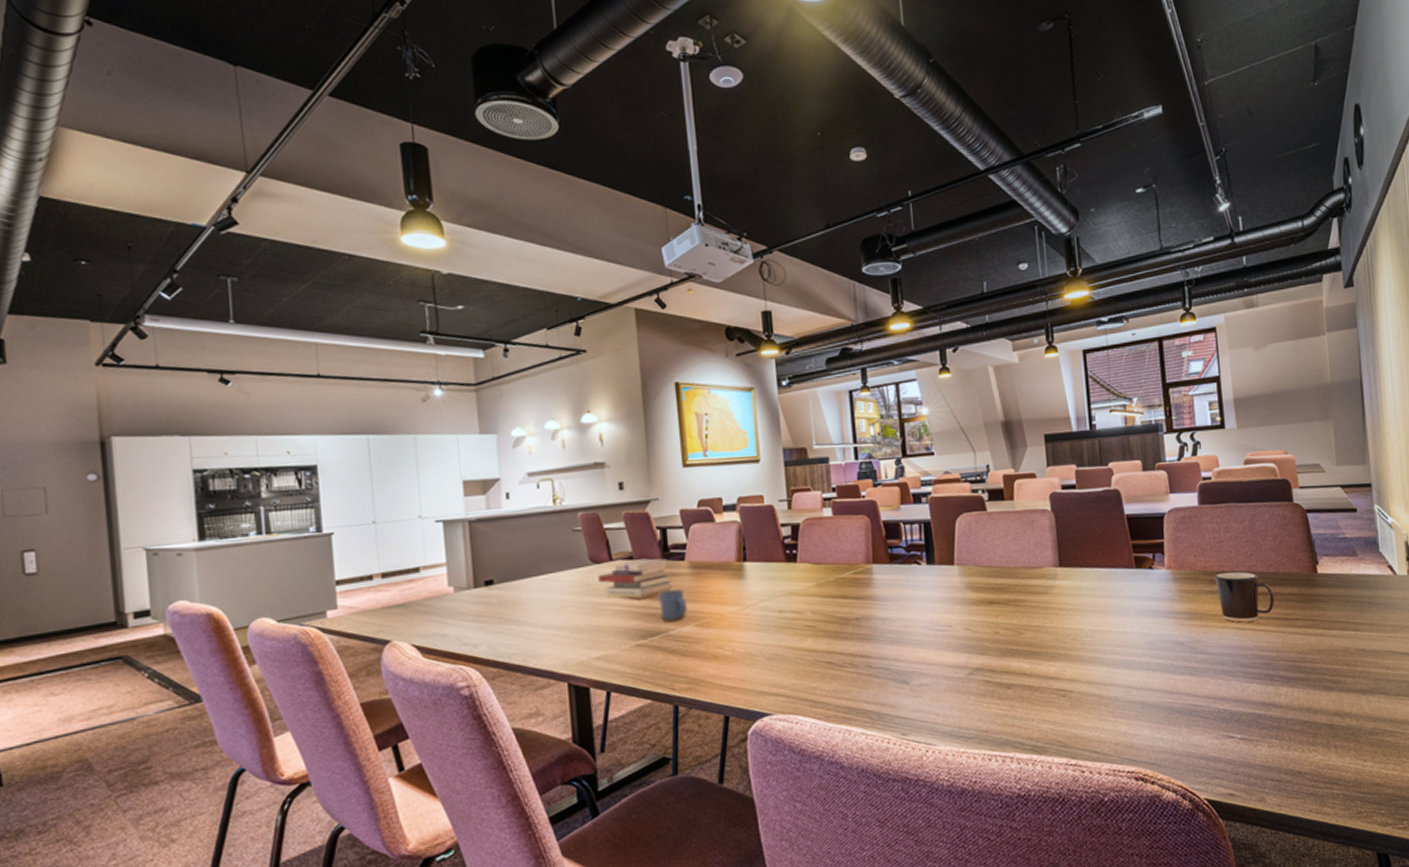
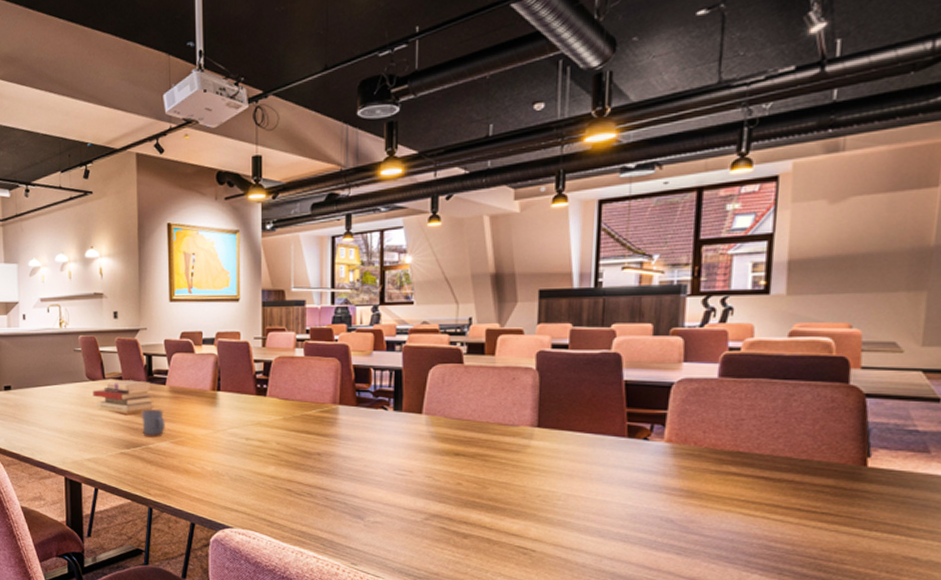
mug: present [1214,571,1275,623] -> none [725,453,802,509]

